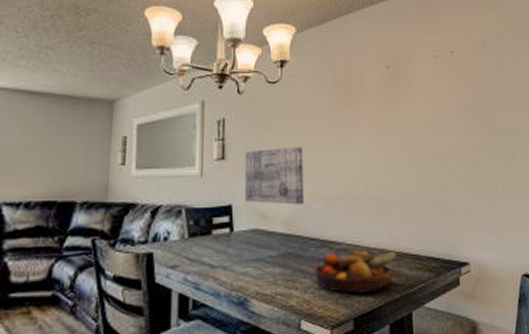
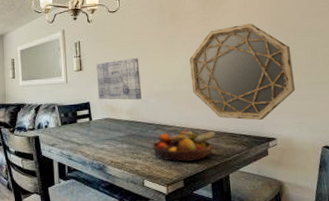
home mirror: none [368,113,492,238] -> present [189,23,296,120]

